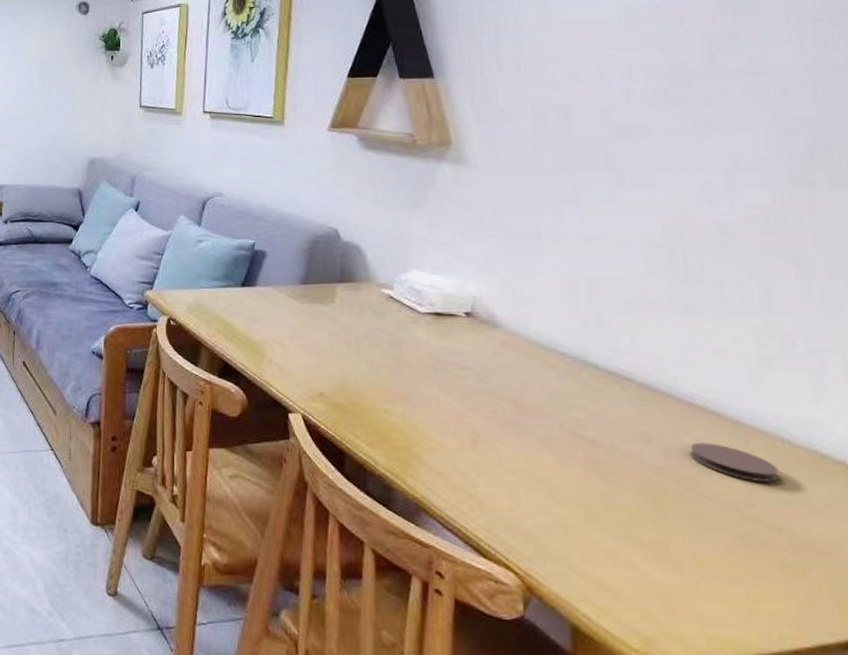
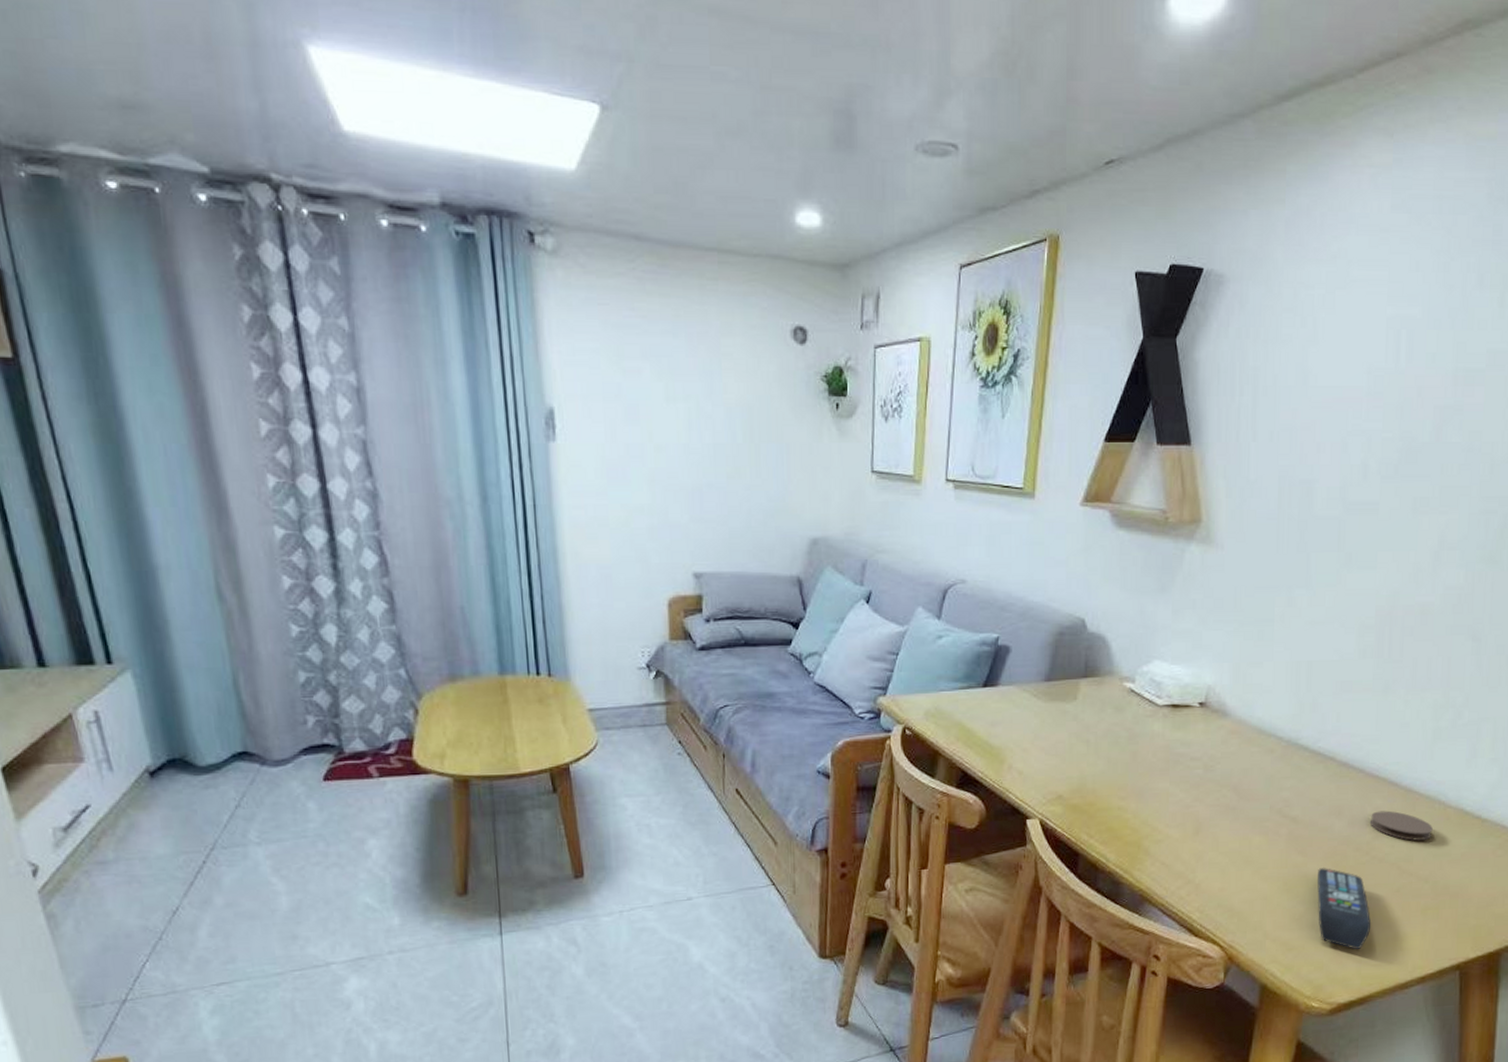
remote control: none [629,499,711,602] -> present [1317,868,1371,949]

